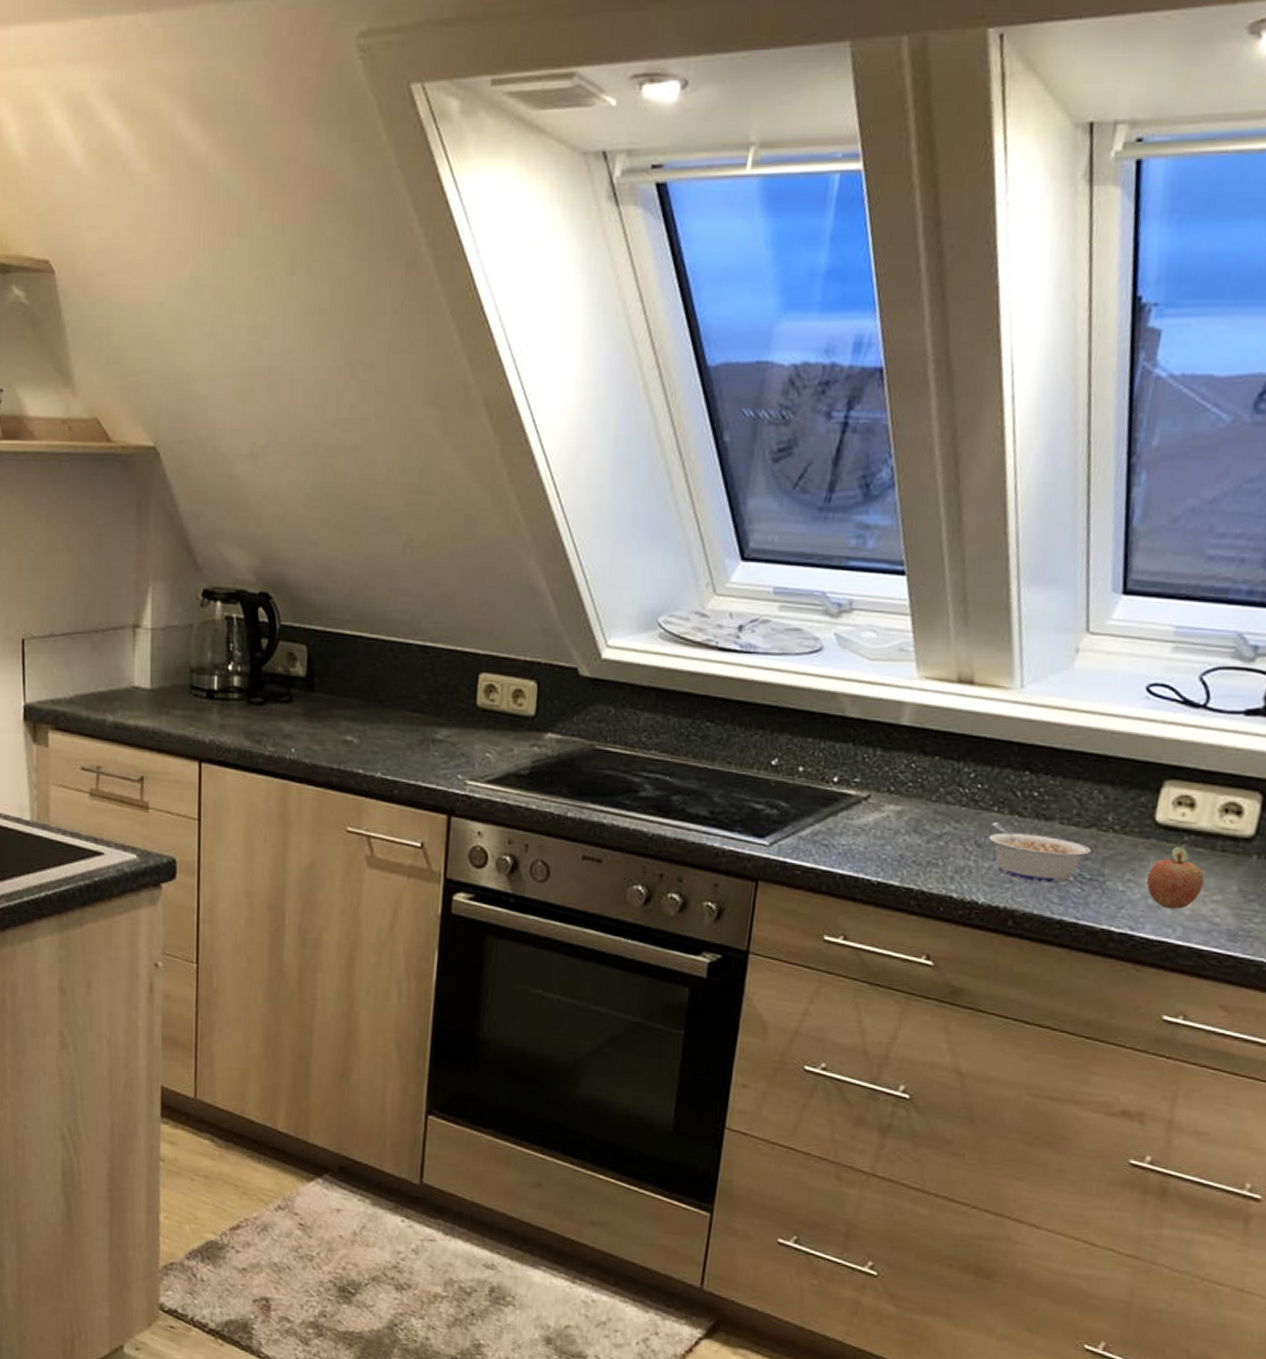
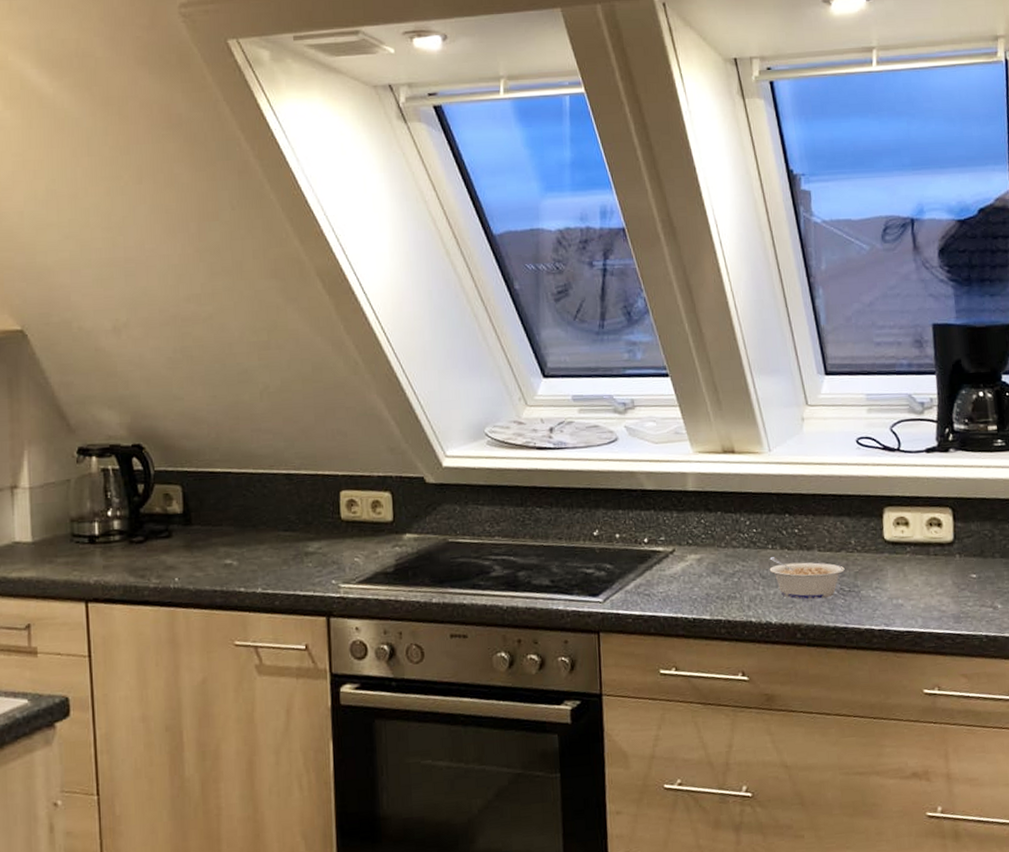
fruit: present [1146,847,1204,909] -> none [888,556,928,605]

